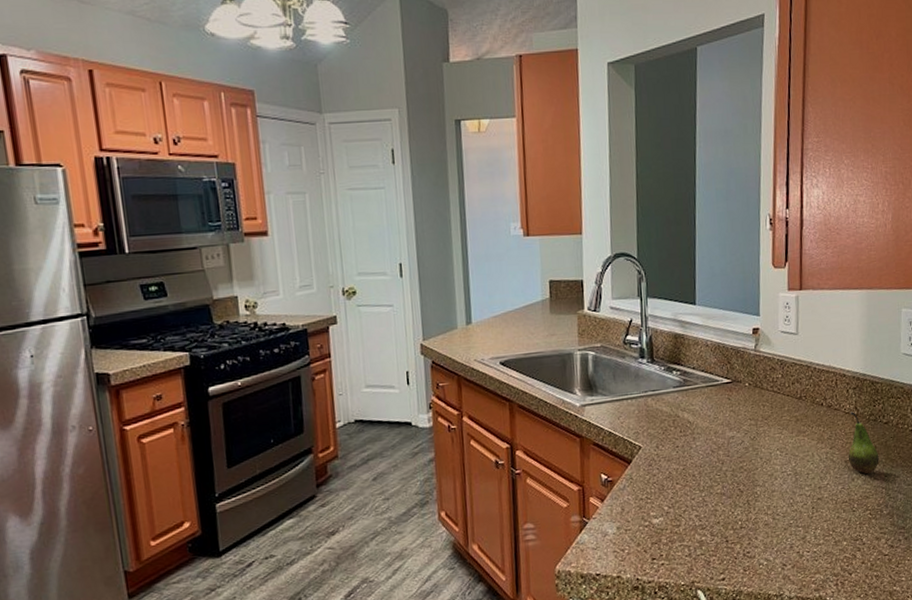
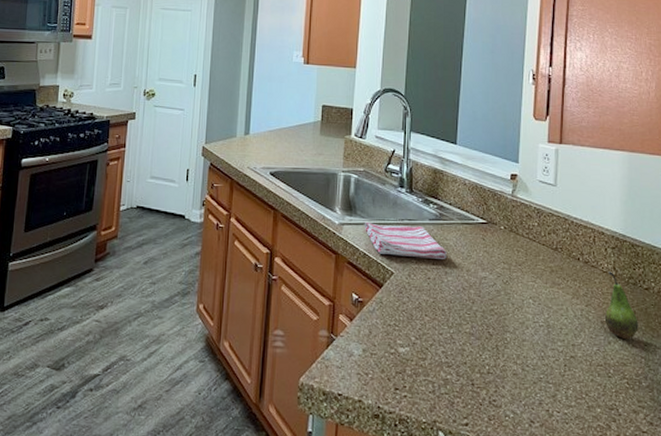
dish towel: none [606,395,694,430] -> present [364,223,447,259]

